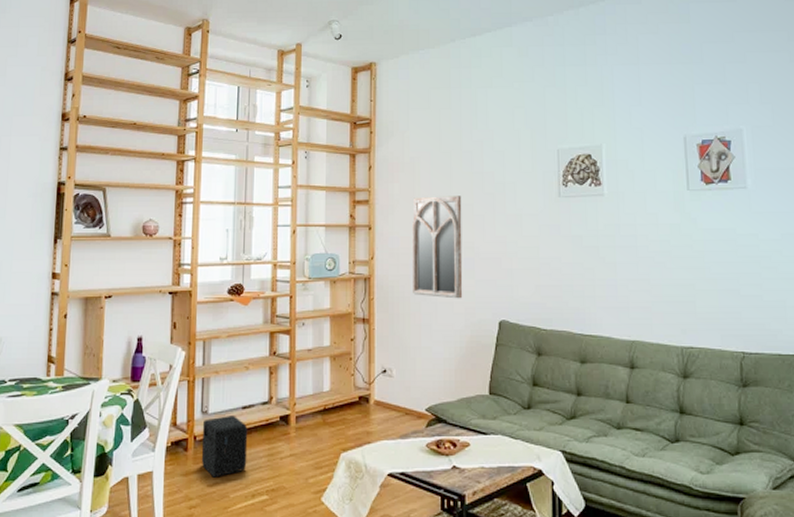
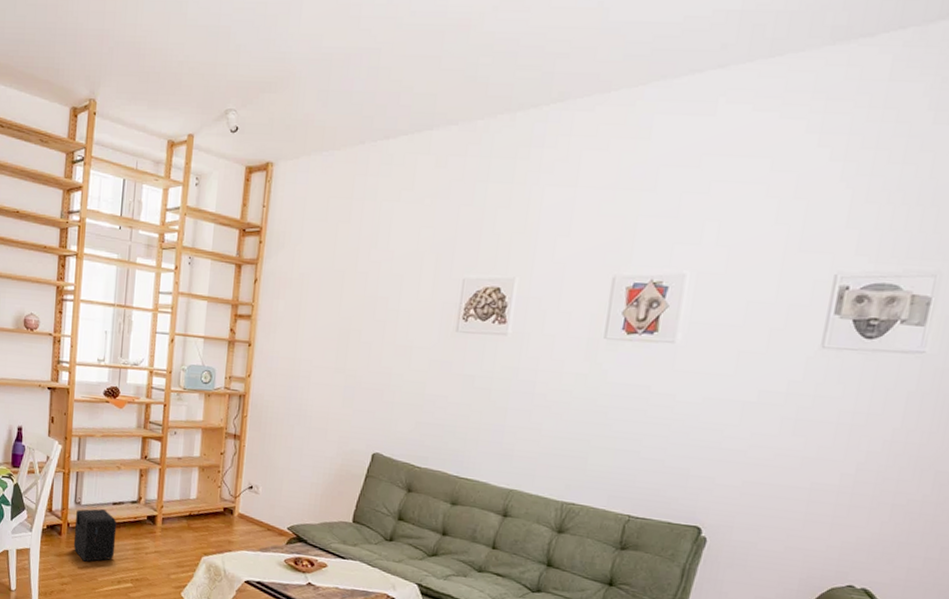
home mirror: present [411,196,463,299] -> none [287,317,350,427]

